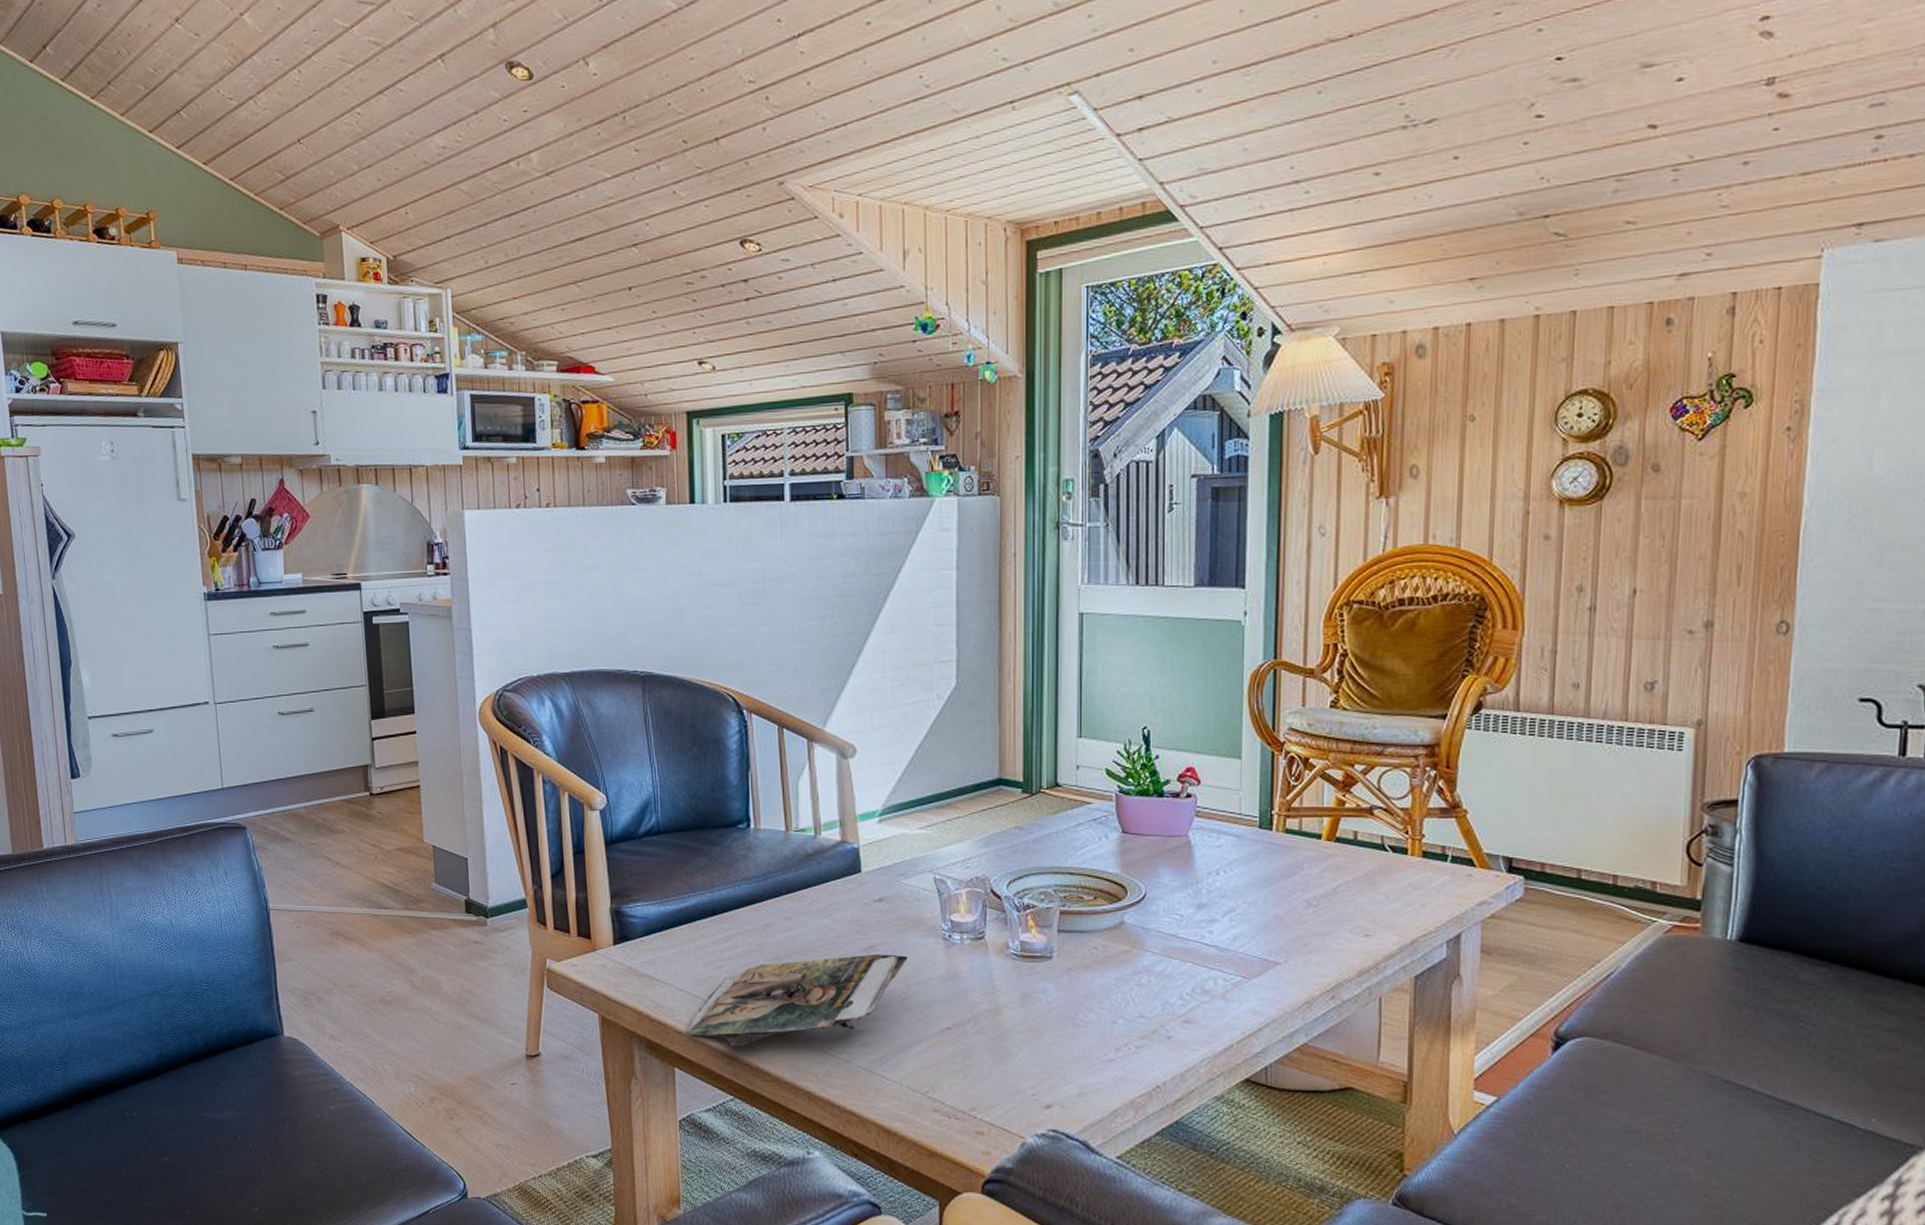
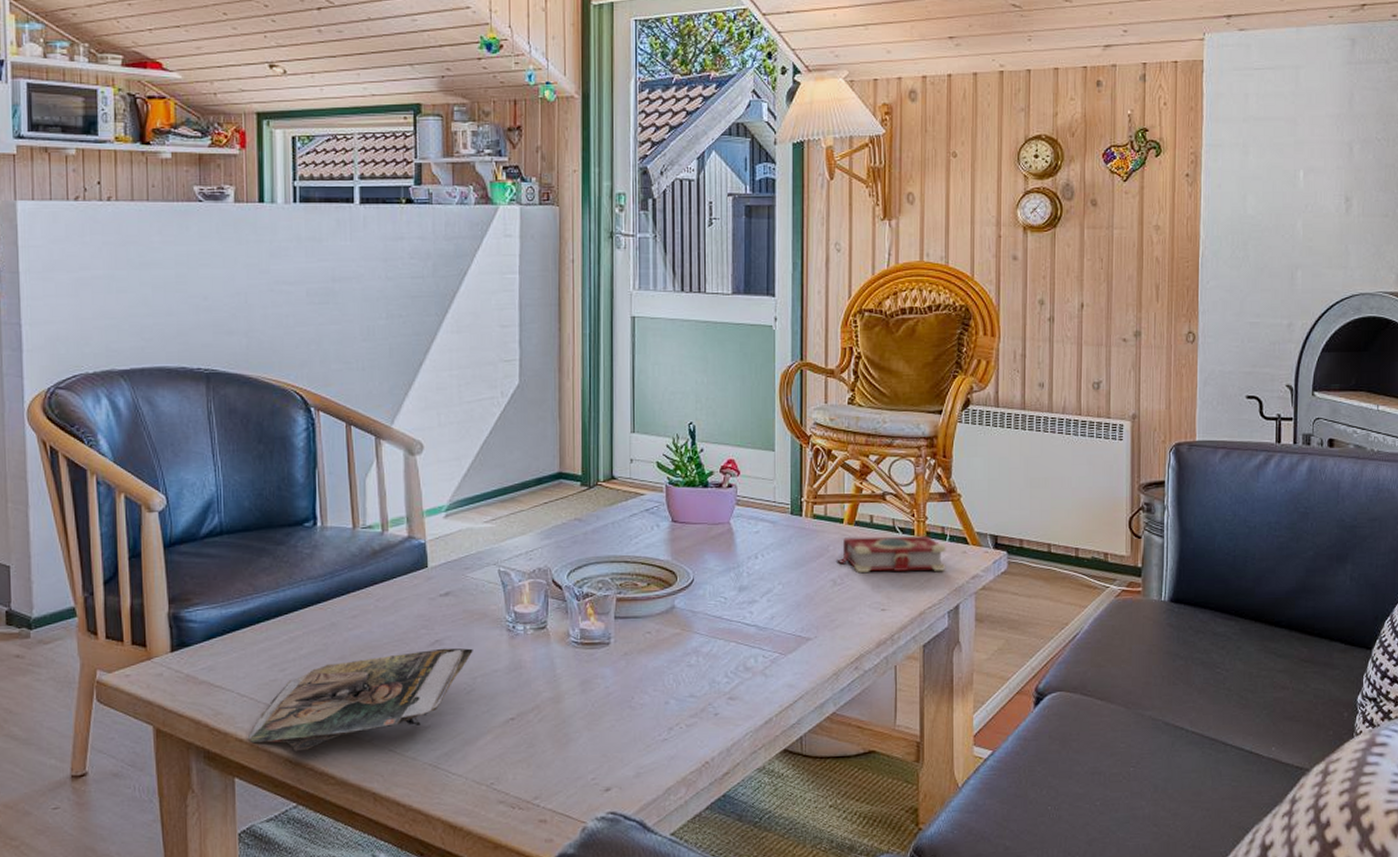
book: none [1311,855,1447,895] -> present [835,536,946,572]

